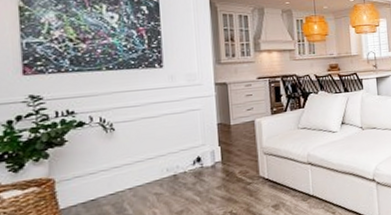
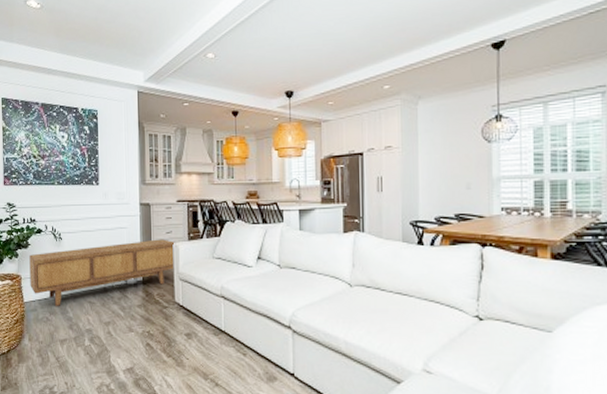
sideboard: none [66,116,259,206] -> present [29,239,176,306]

